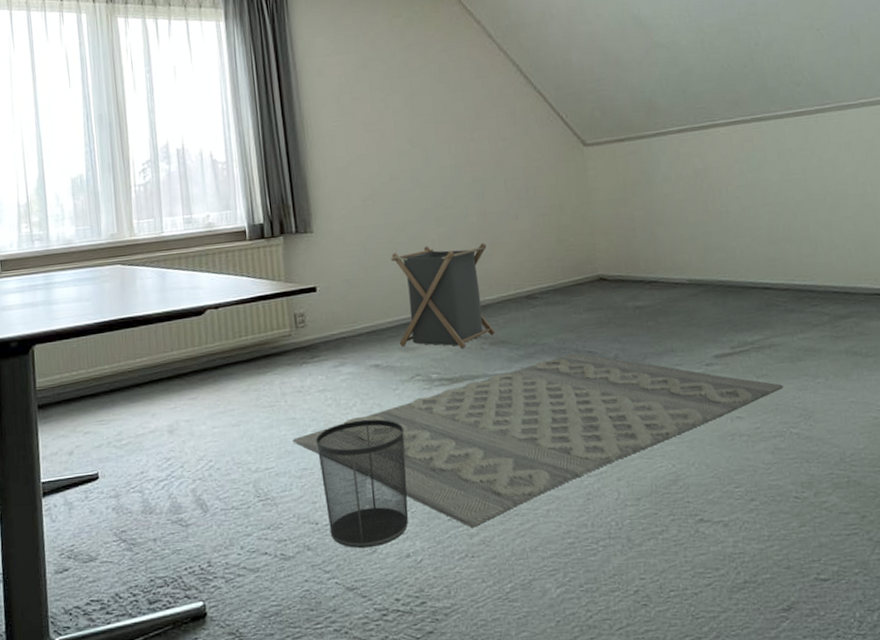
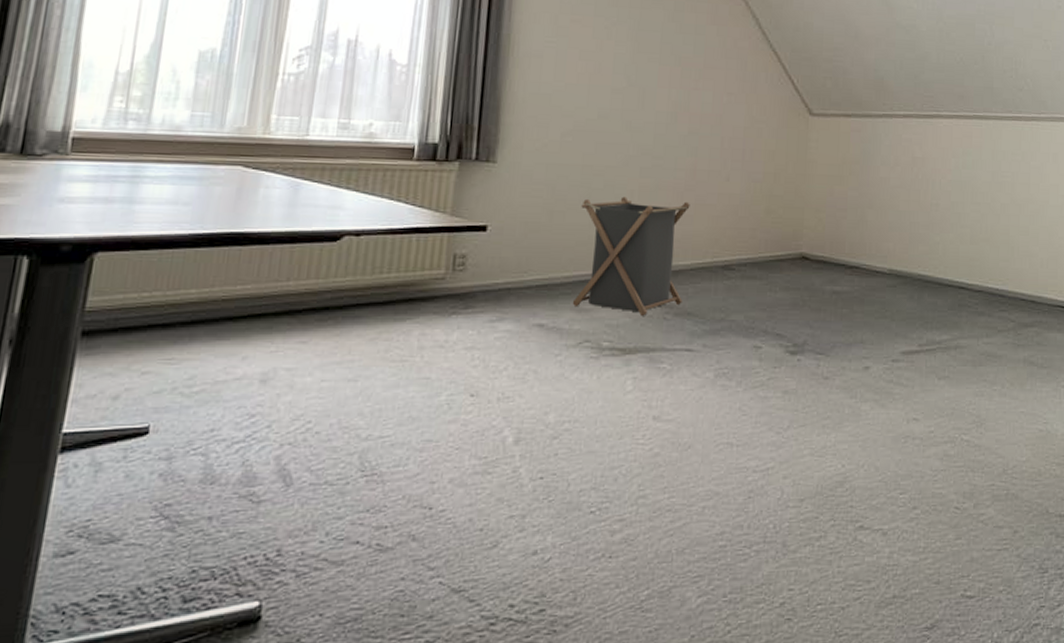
rug: present [292,352,784,528] -> none [420,333,962,523]
waste bin: present [315,418,409,548] -> none [445,387,559,541]

